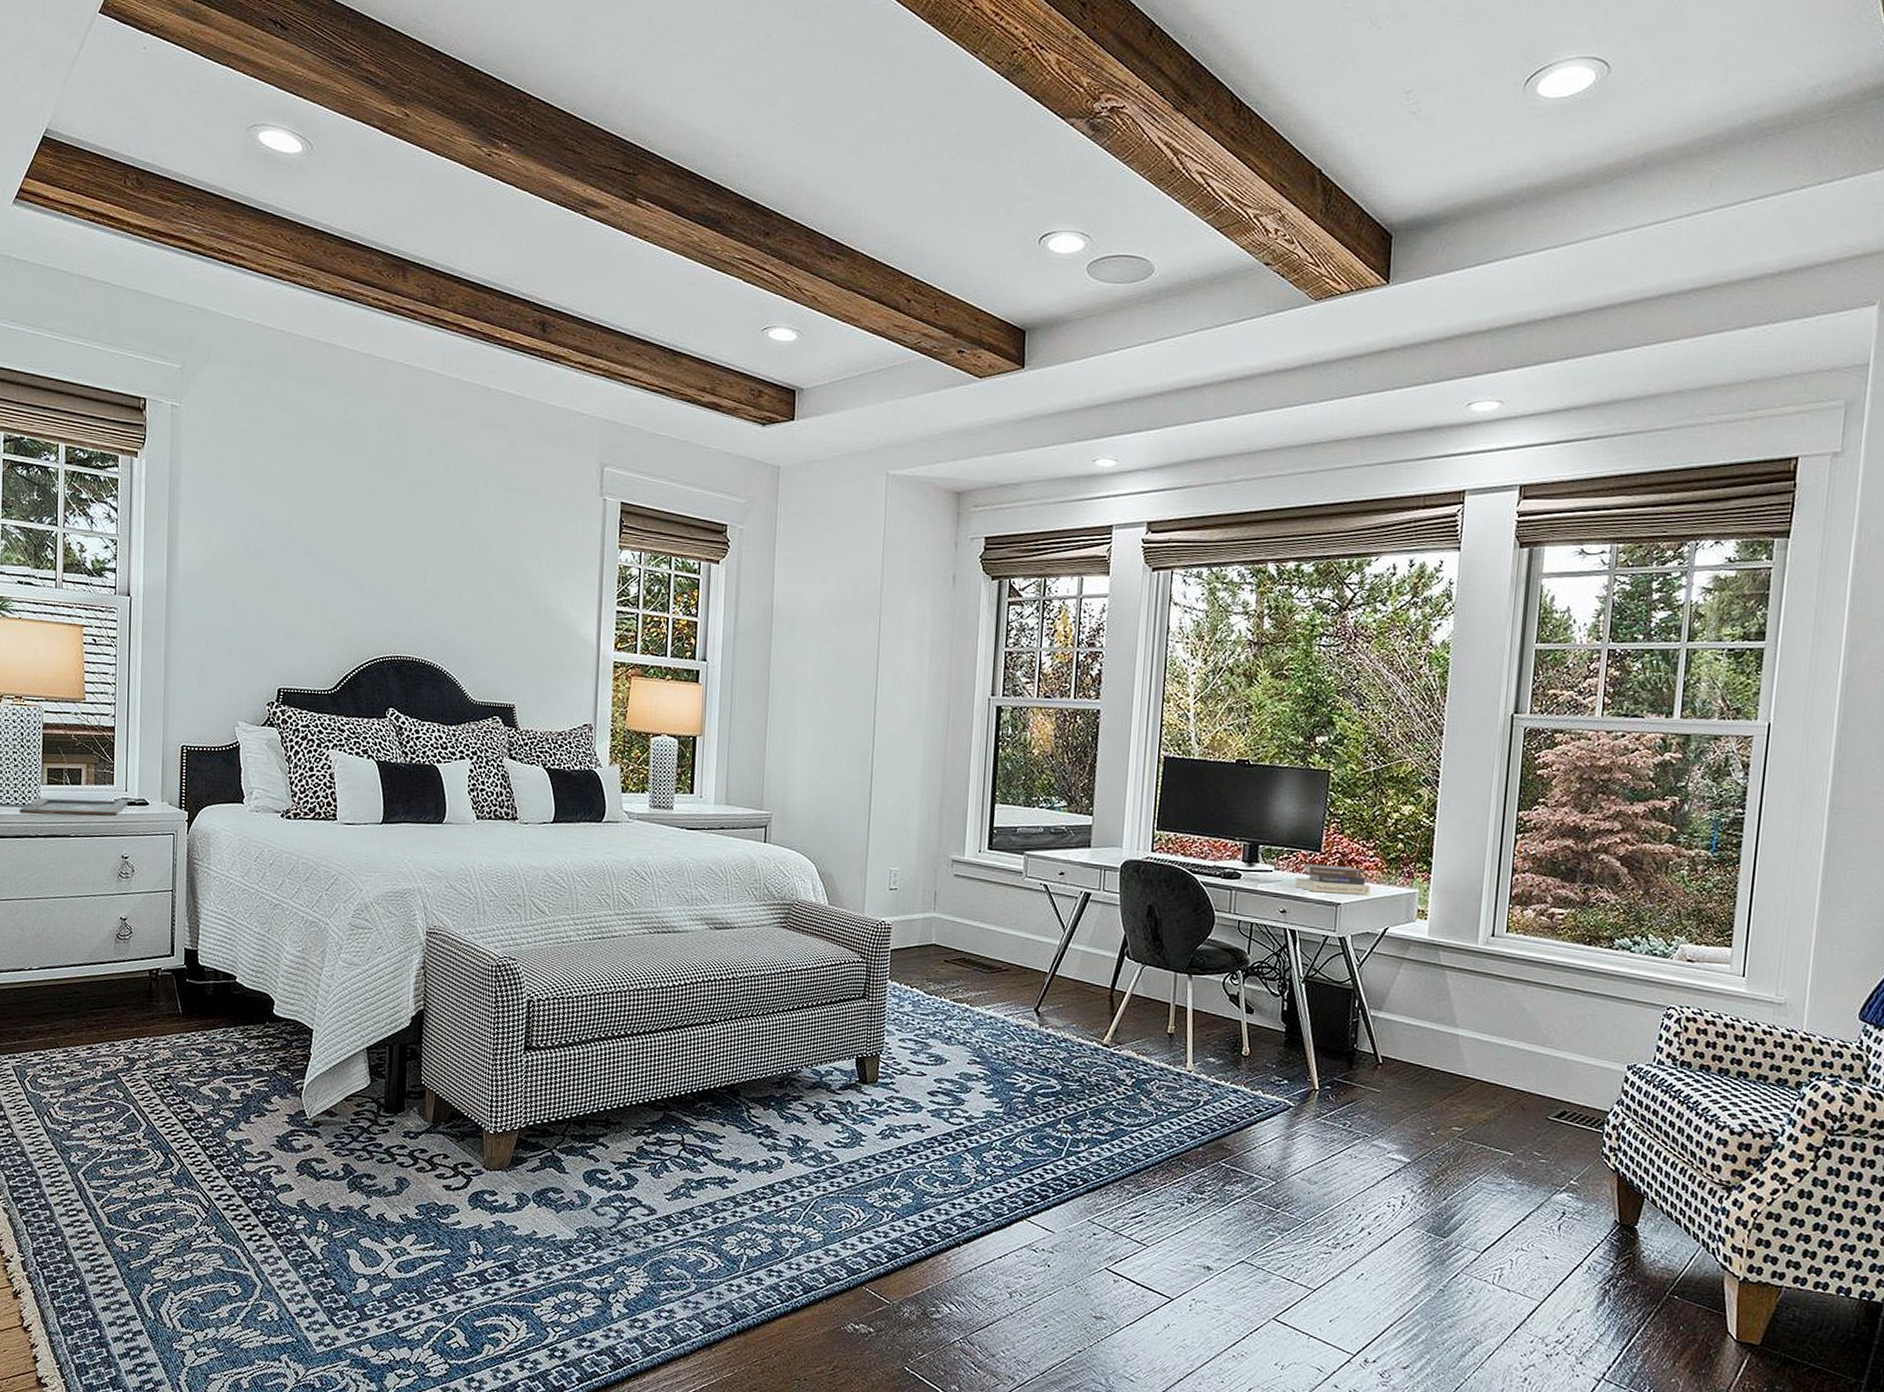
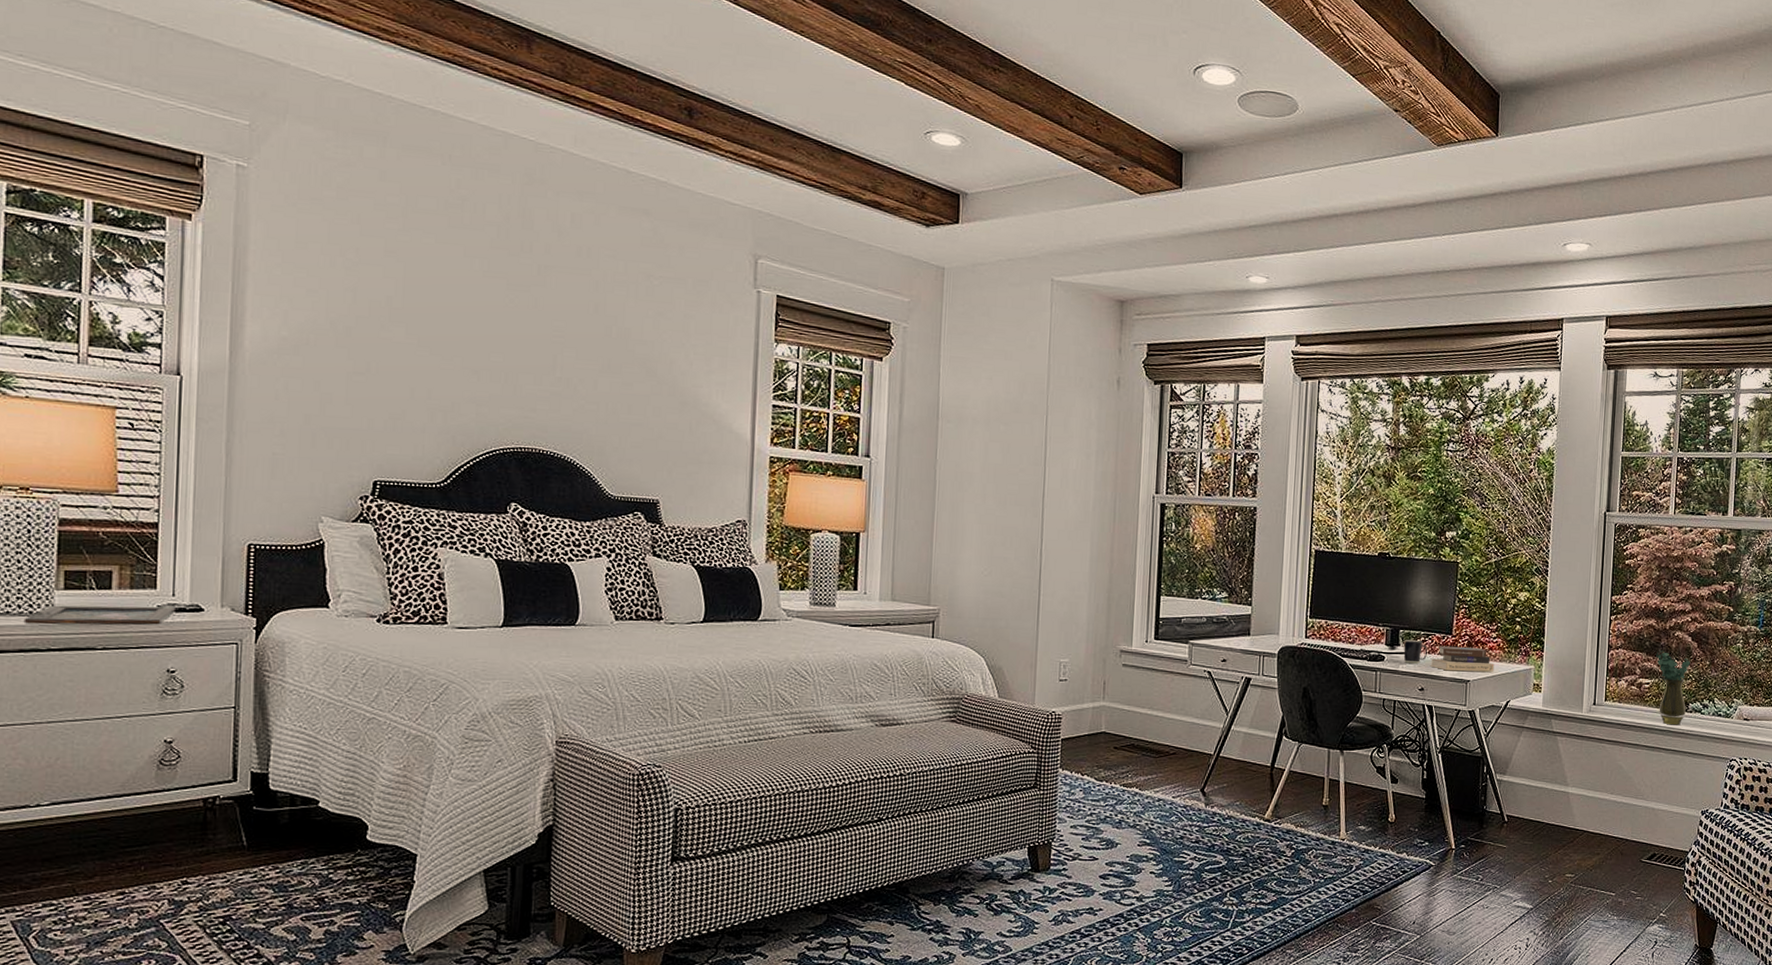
mug: none [1263,856,1291,883] -> present [1403,640,1427,664]
vase: none [1573,873,1618,964] -> present [1656,648,1690,726]

